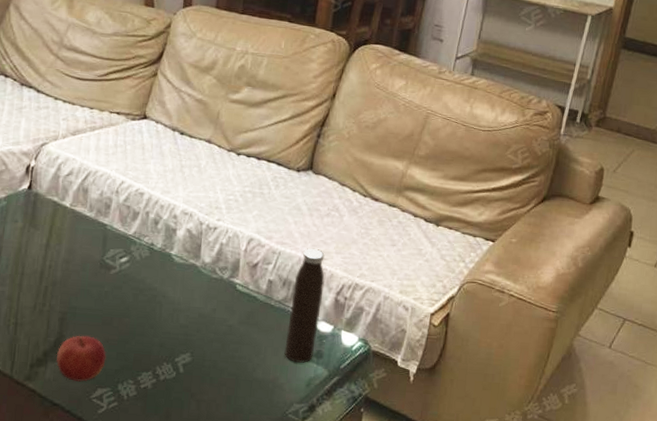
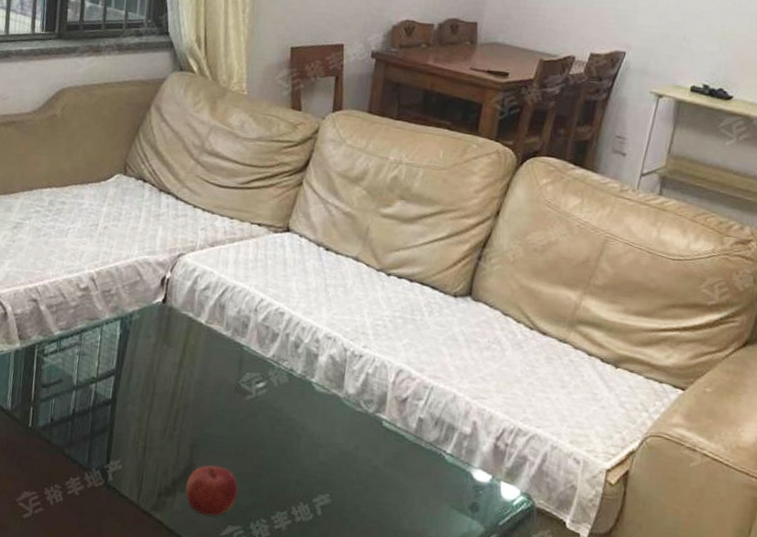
water bottle: present [284,248,325,363] -> none [434,384,483,516]

